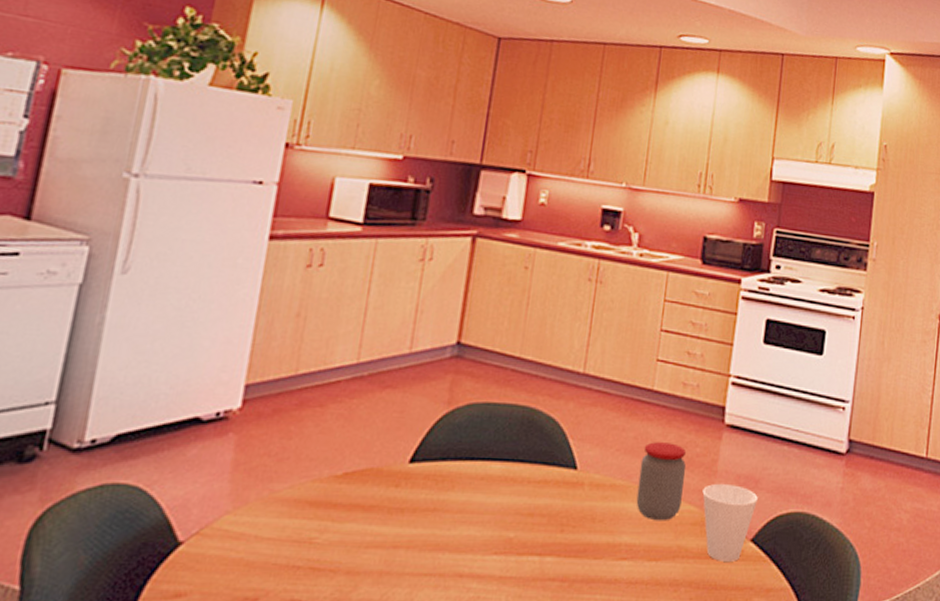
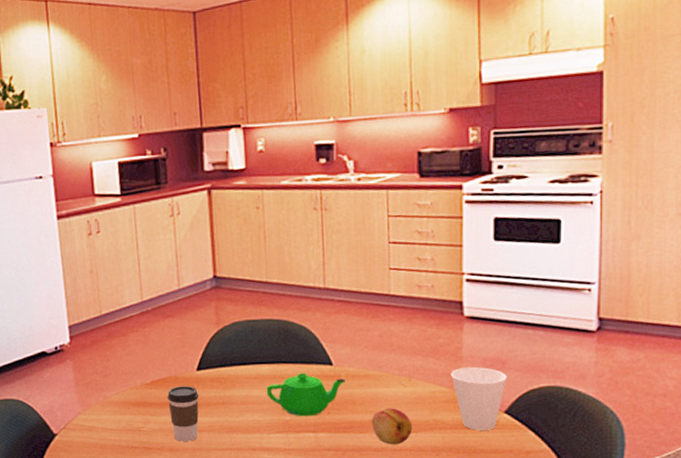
coffee cup: none [357,482,405,561] -> present [167,386,199,442]
teapot: none [491,476,588,534] -> present [266,373,345,417]
fruit: none [608,528,654,576] -> present [371,408,413,445]
jar: present [636,442,687,521] -> none [388,337,433,401]

